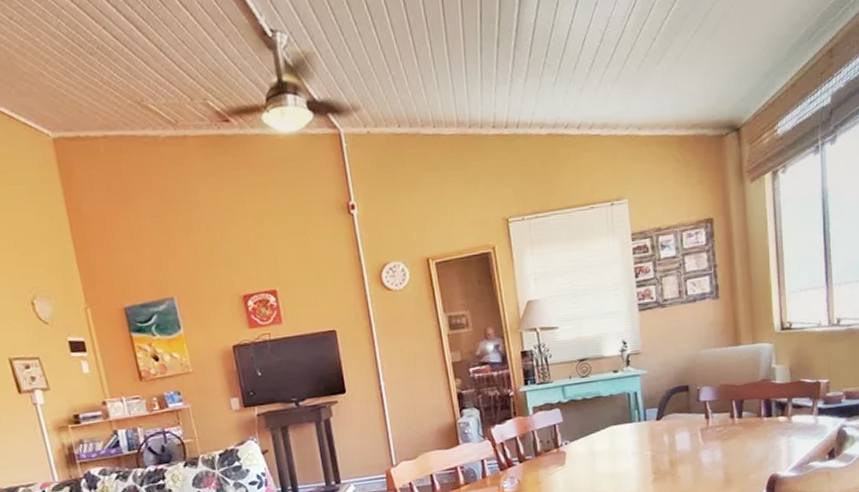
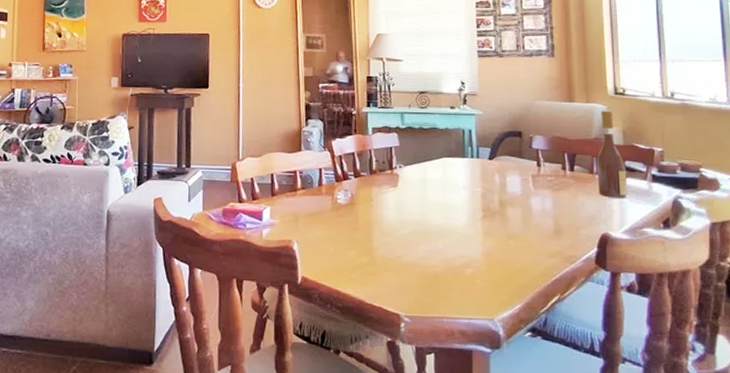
wine bottle: none [764,348,795,439] -> present [596,110,628,200]

